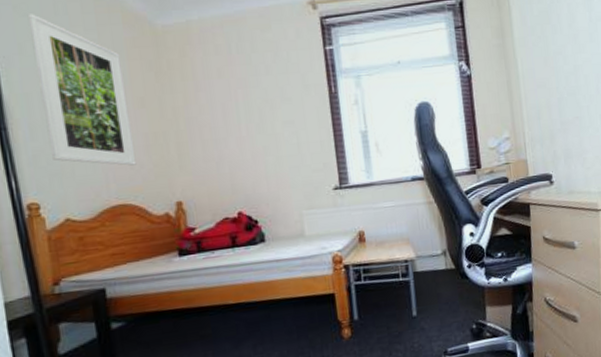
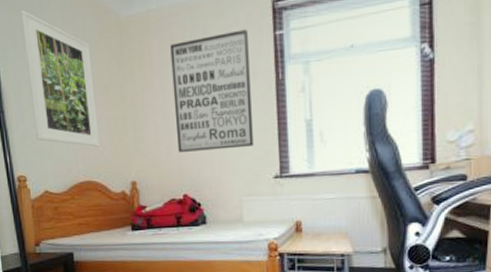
wall art: none [215,44,310,168] -> present [170,29,253,152]

